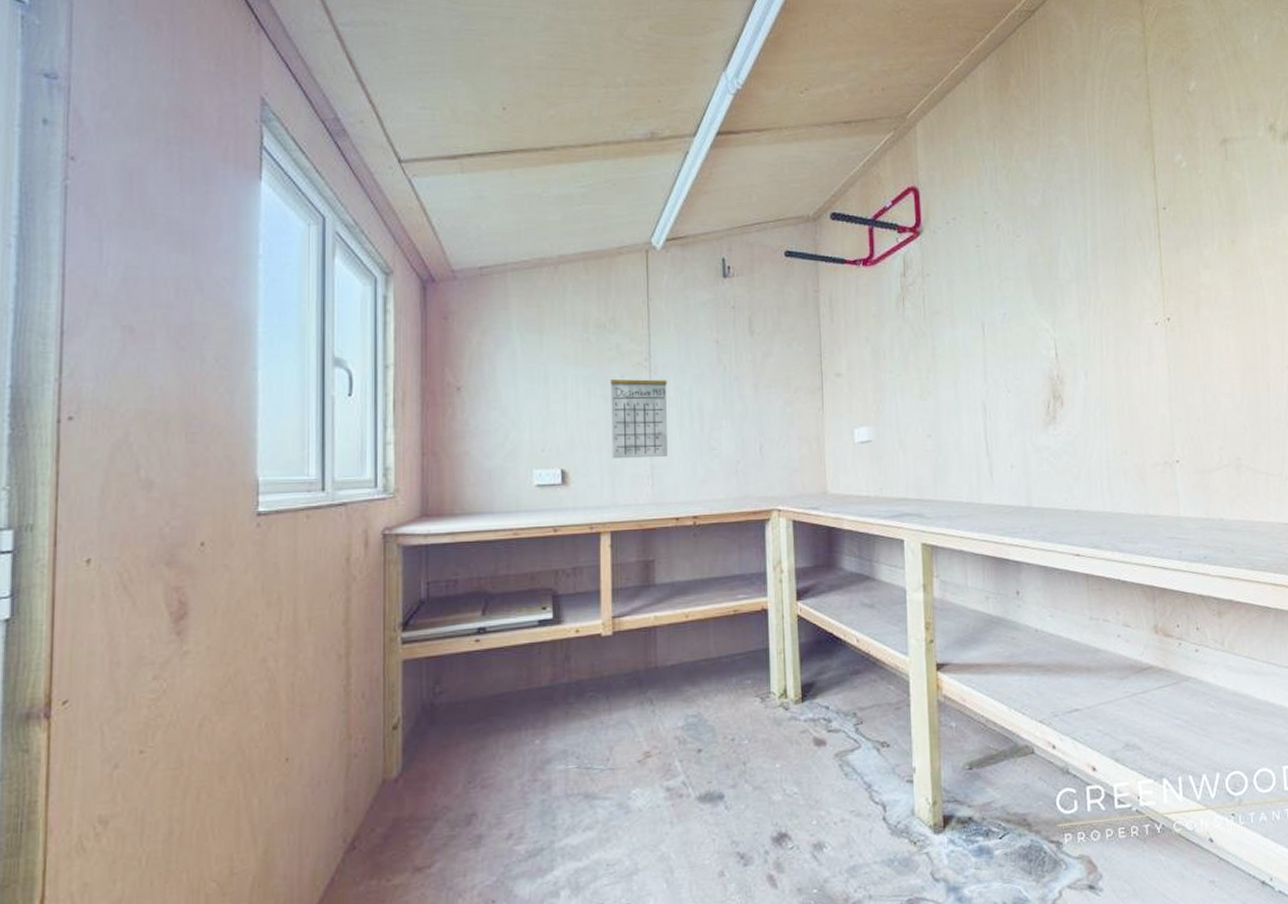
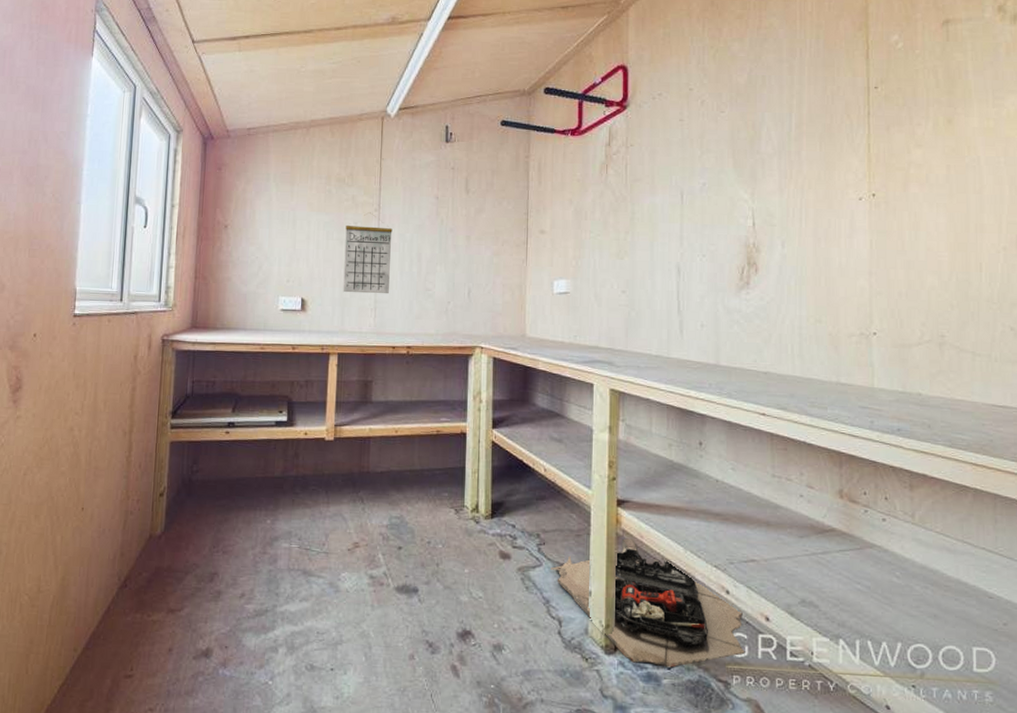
toolbox: none [870,704,1075,838] -> present [551,538,745,668]

